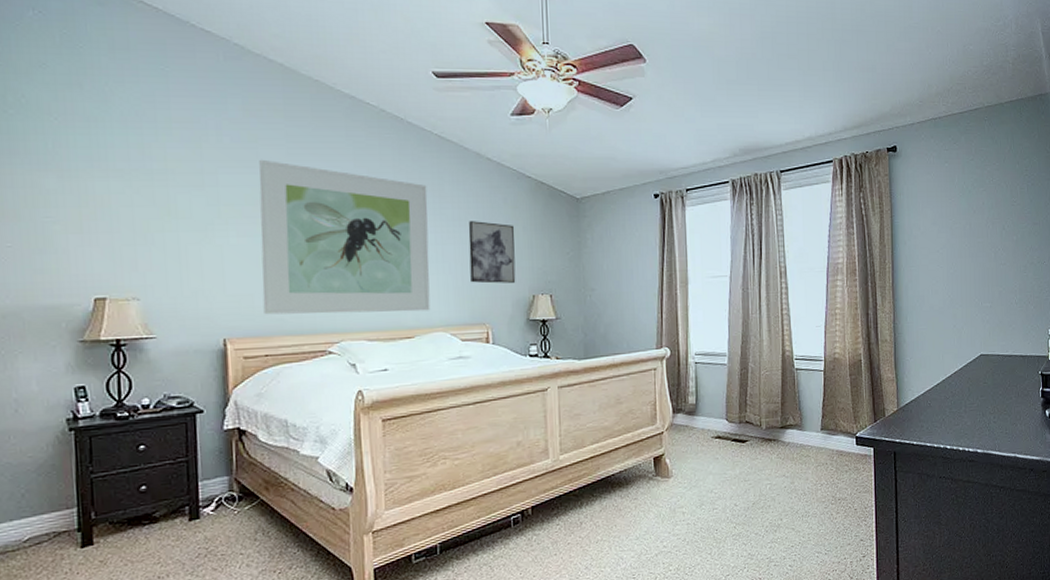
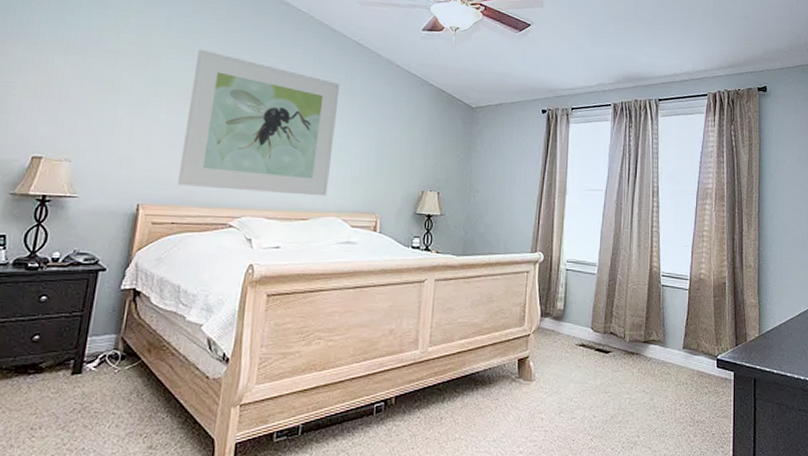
wall art: present [468,221,516,284] -> none [367,119,413,178]

